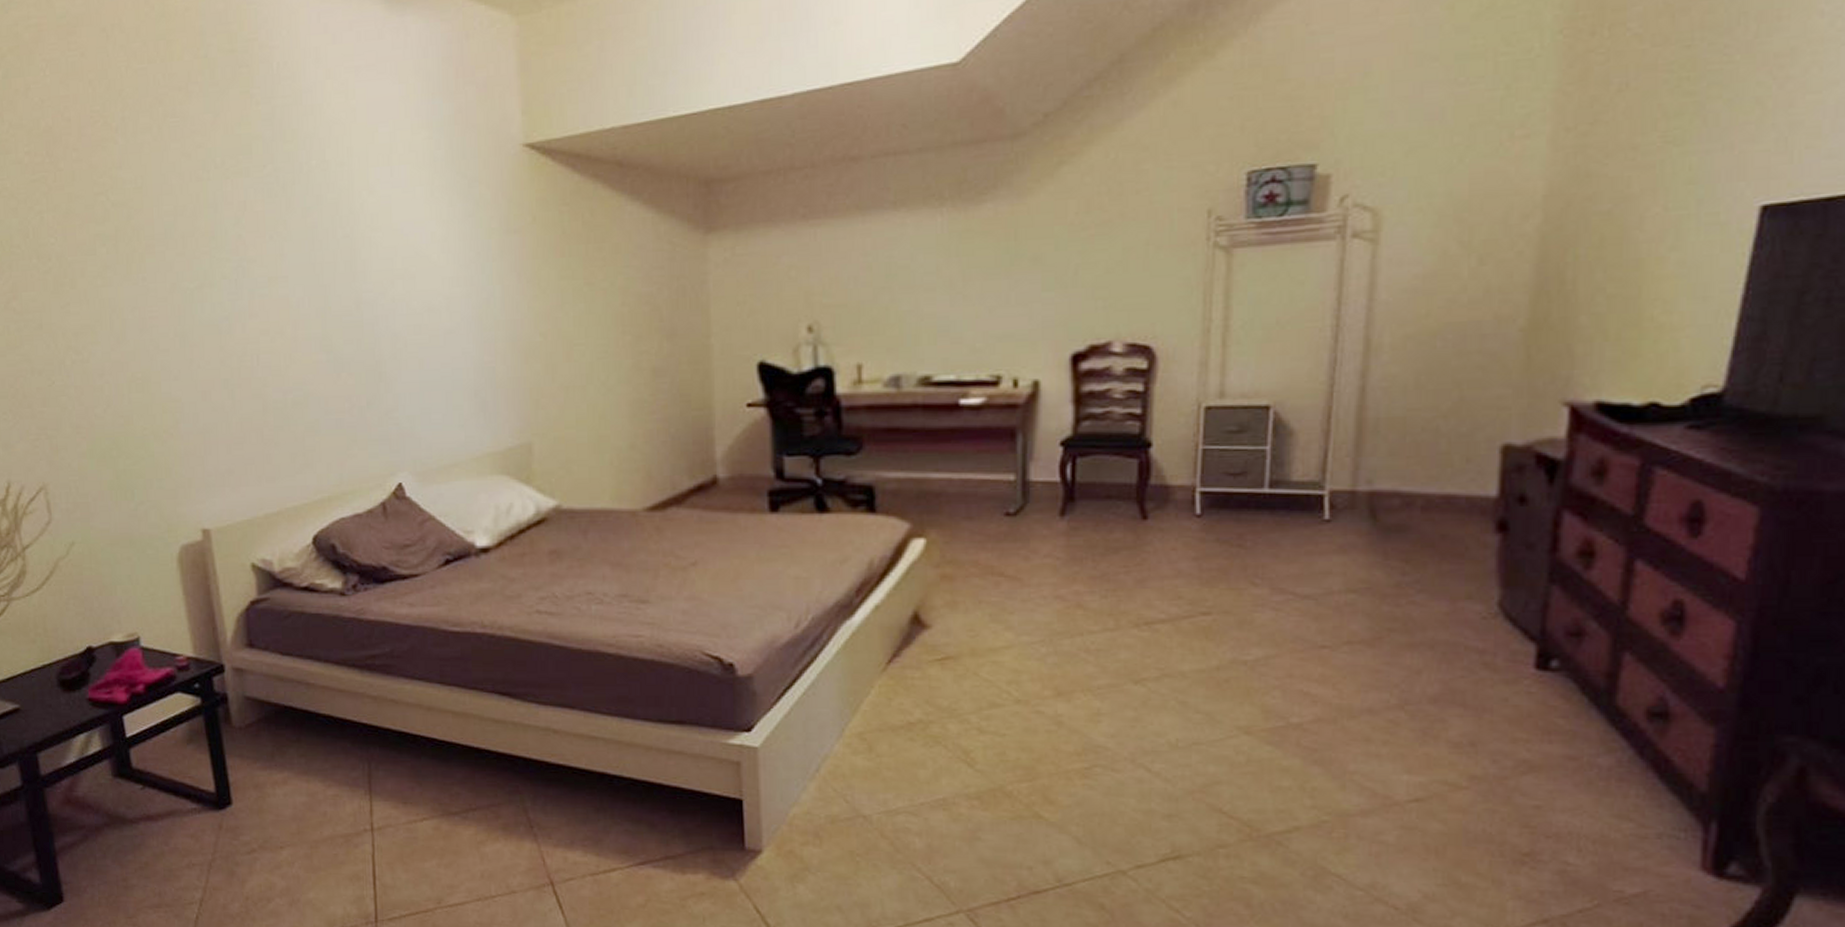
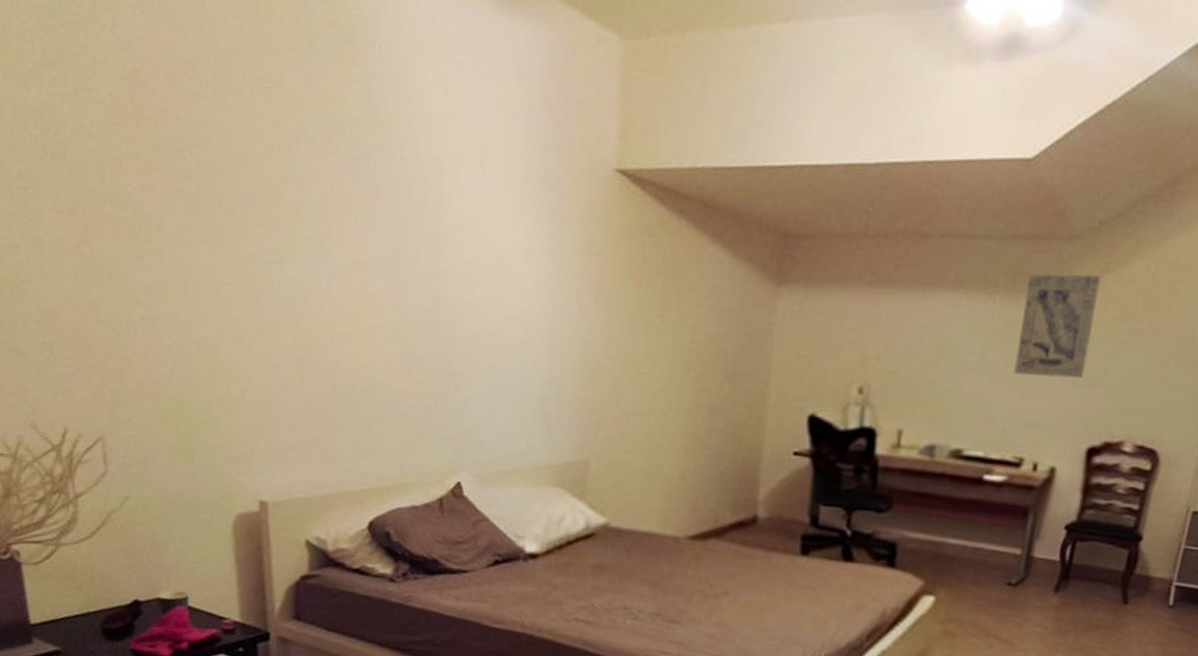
wall art: none [974,169,1056,288] -> present [1014,273,1101,379]

